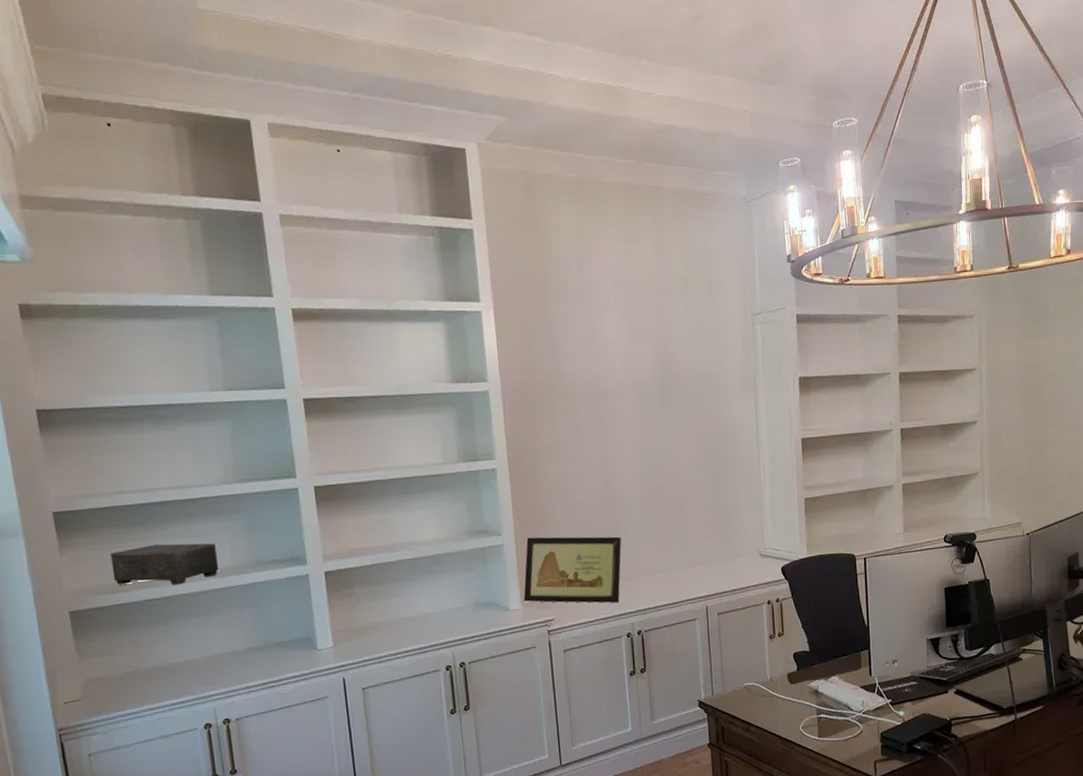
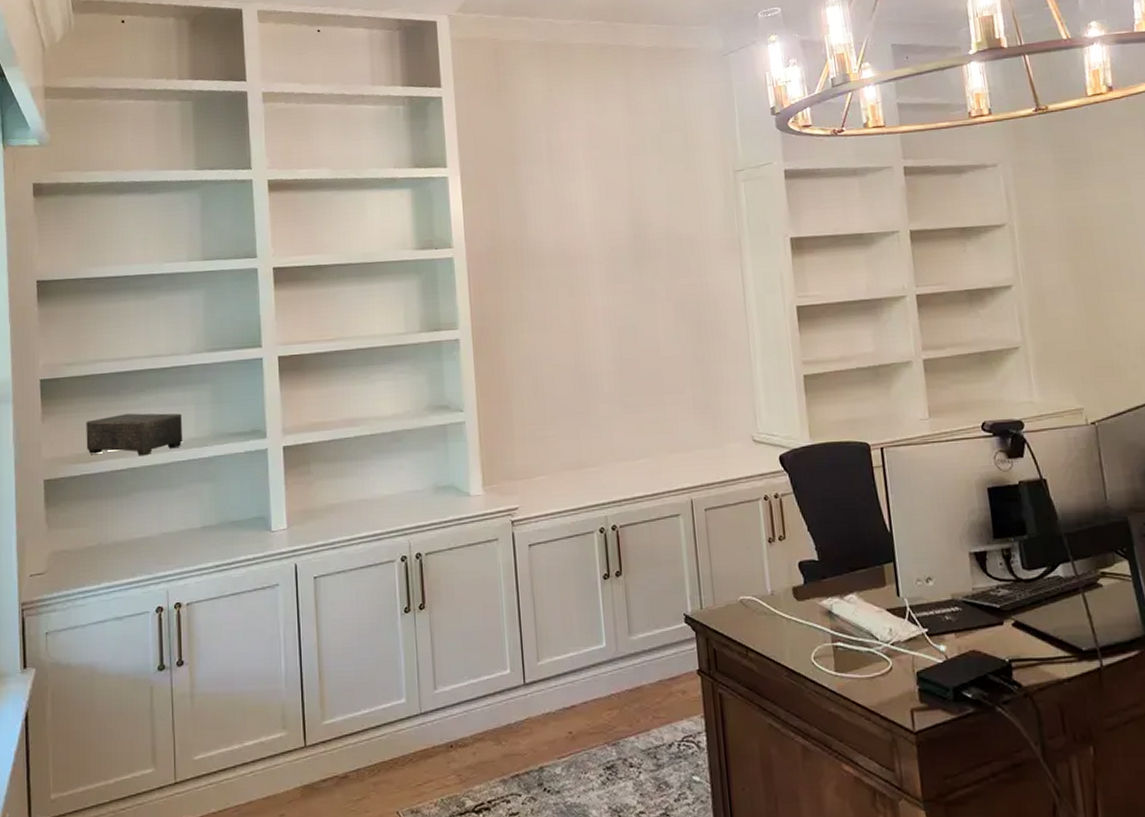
framed picture: present [523,536,622,604] -> none [485,414,593,493]

